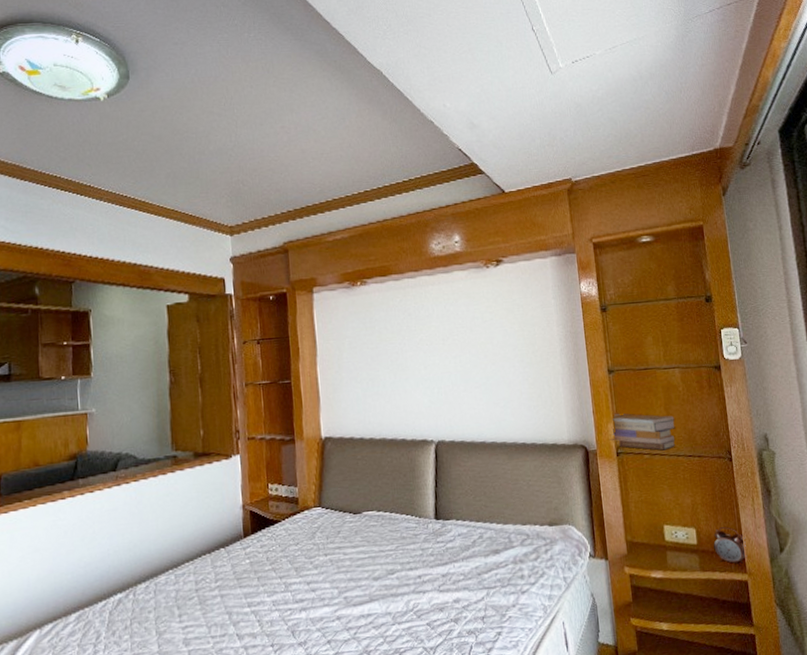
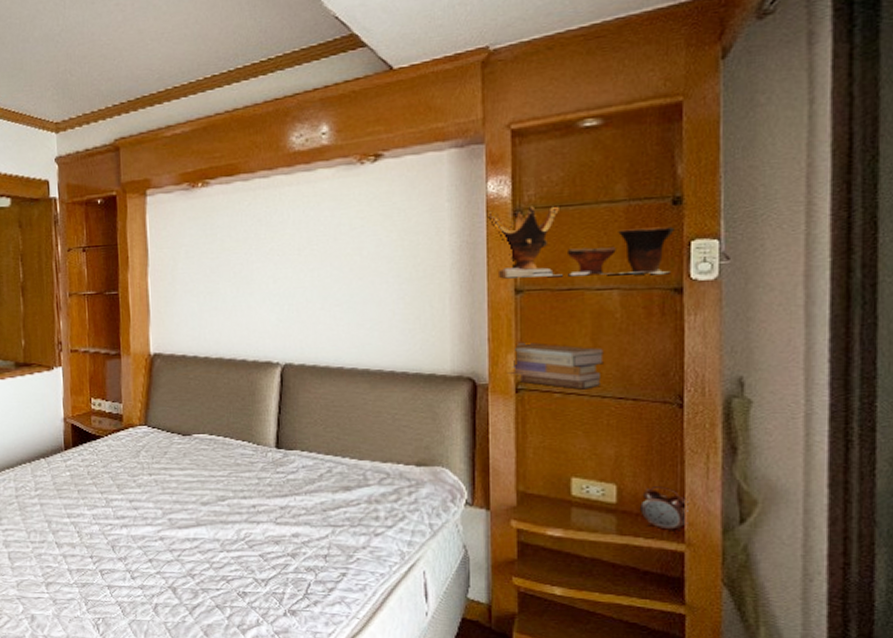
pottery: none [582,303,711,362] -> present [486,206,674,279]

